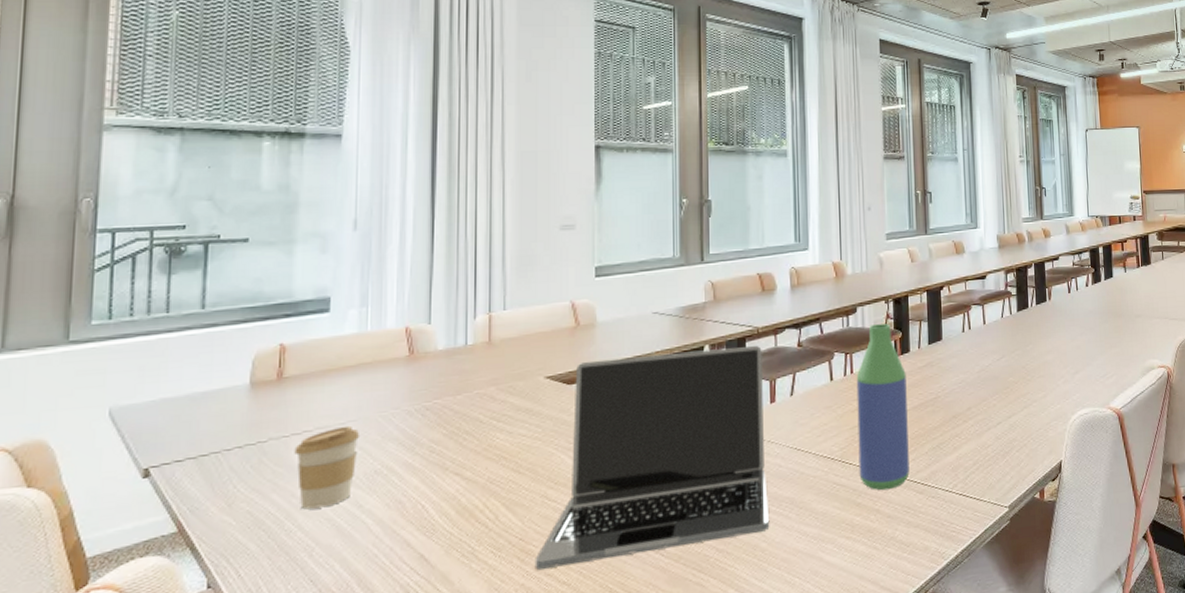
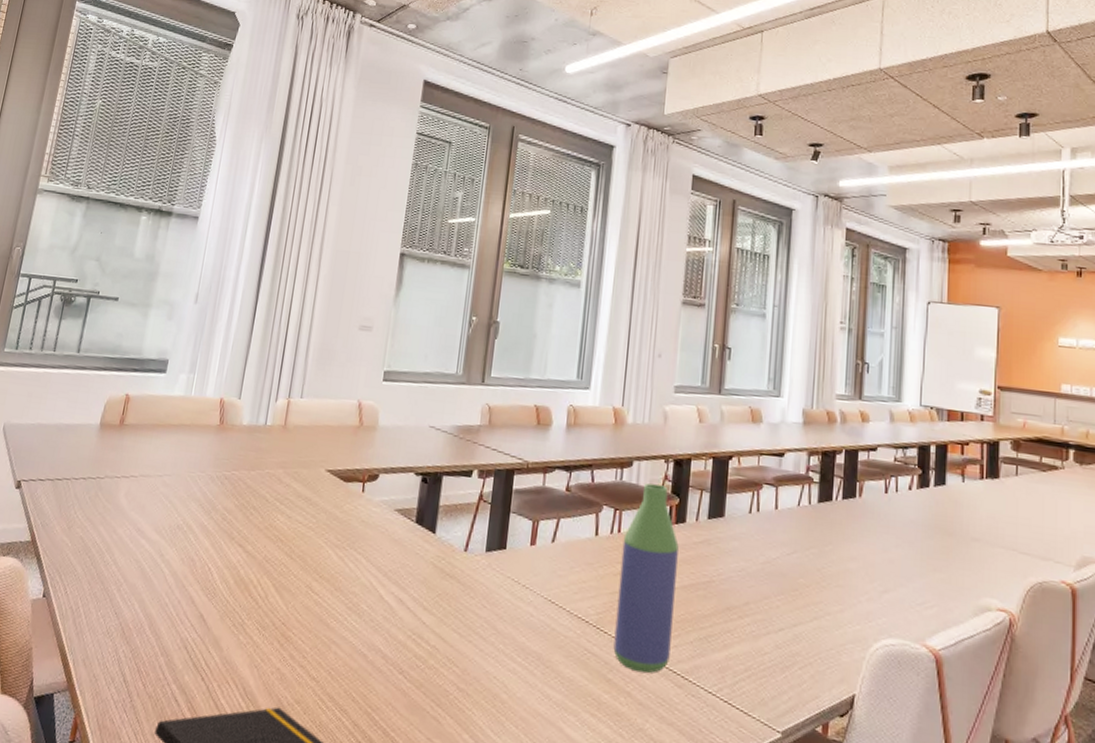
coffee cup: present [294,425,361,510] -> none [118,478,172,549]
laptop: present [535,345,770,570] -> none [291,462,529,682]

